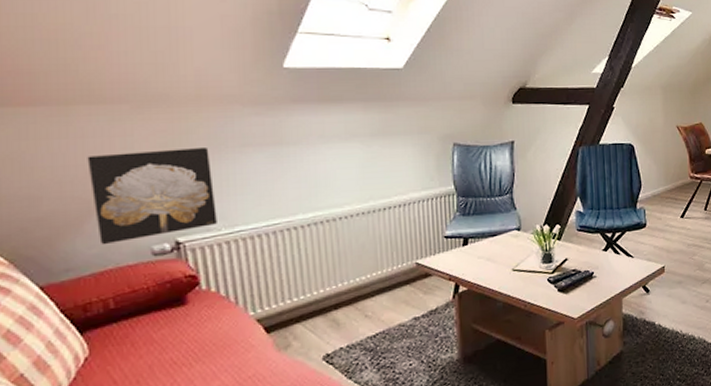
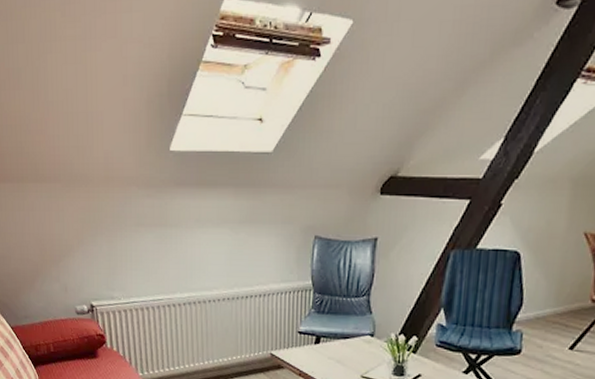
wall art: present [87,146,217,245] -> none [36,224,118,301]

